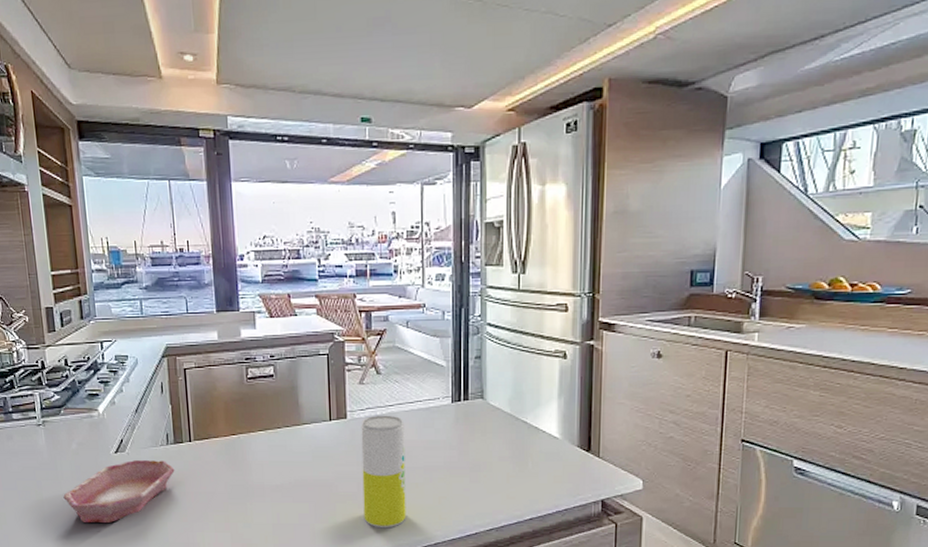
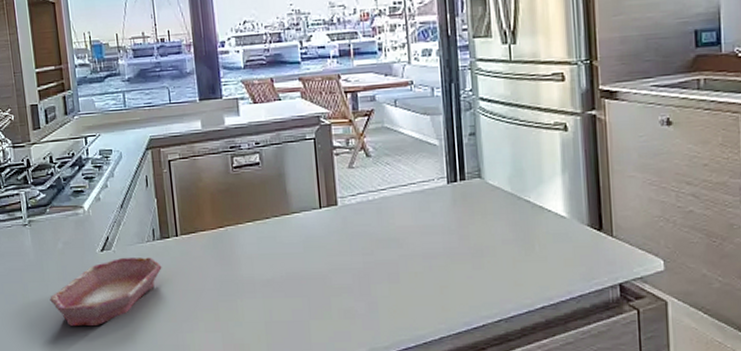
beverage can: present [361,415,406,529] -> none [352,199,407,323]

